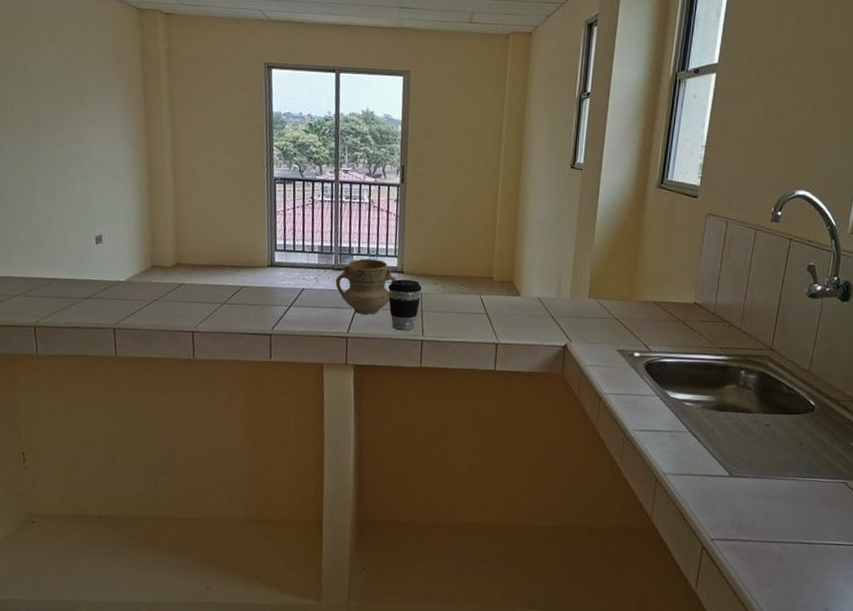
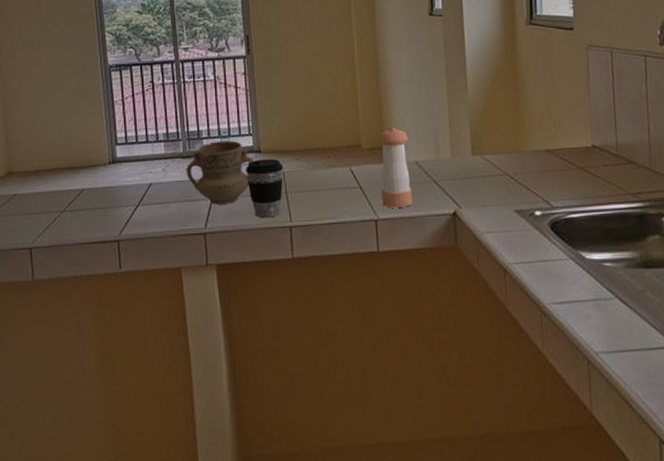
pepper shaker: none [504,265,535,336] -> present [378,127,412,208]

